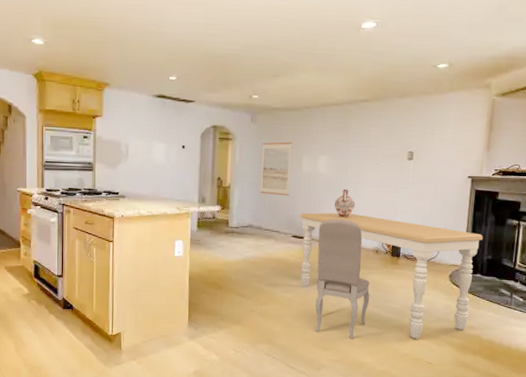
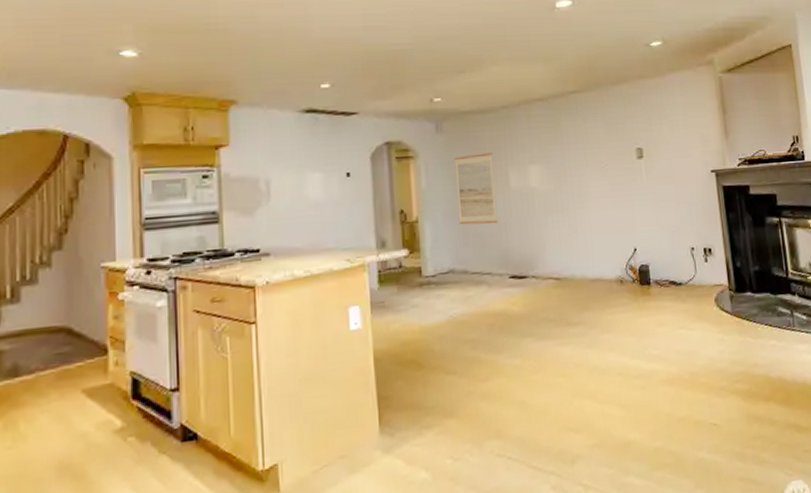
dining table: present [300,212,484,339] -> none [516,235,749,394]
dining chair: present [315,219,370,339] -> none [542,244,625,409]
ceramic jug: present [334,189,355,218] -> none [557,204,584,244]

